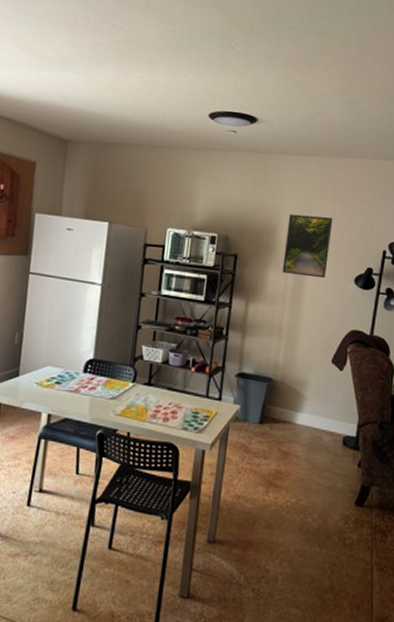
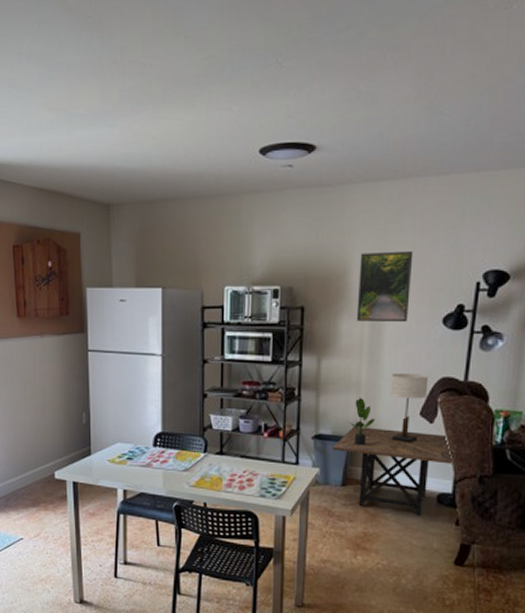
side table: none [253,367,357,456] -> present [332,426,452,515]
potted plant: none [270,341,293,387] -> present [350,397,376,446]
table lamp: none [306,322,341,388] -> present [390,373,429,443]

